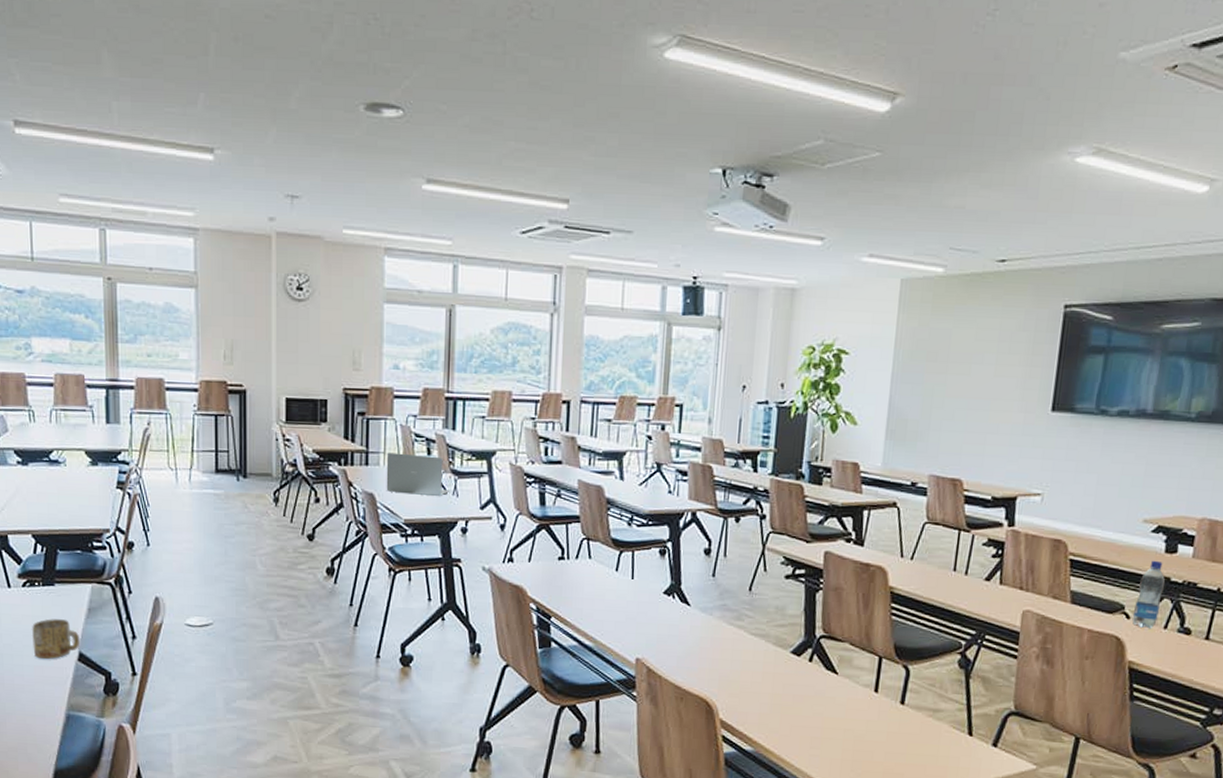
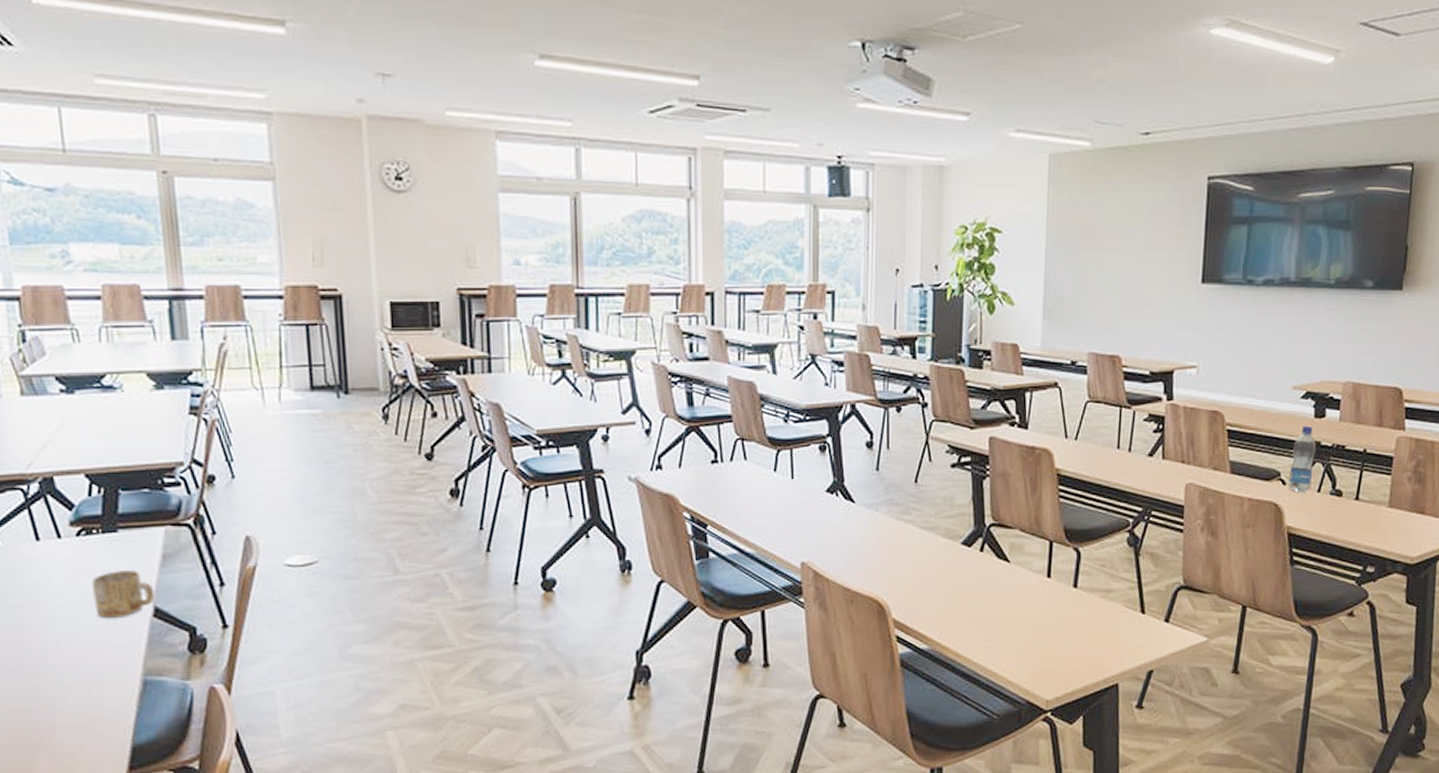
laptop: present [386,452,449,497] -> none [512,357,586,404]

